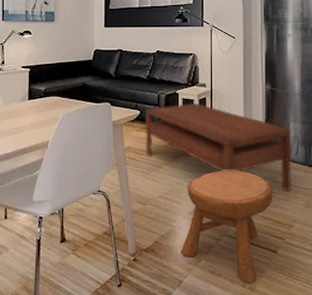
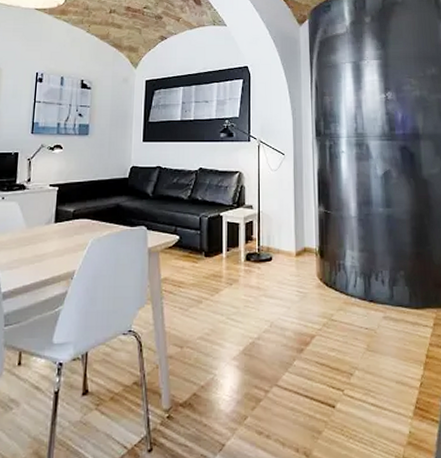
coffee table: present [145,103,291,191] -> none [184,228,350,331]
stool: present [180,170,273,283] -> none [223,306,330,446]

